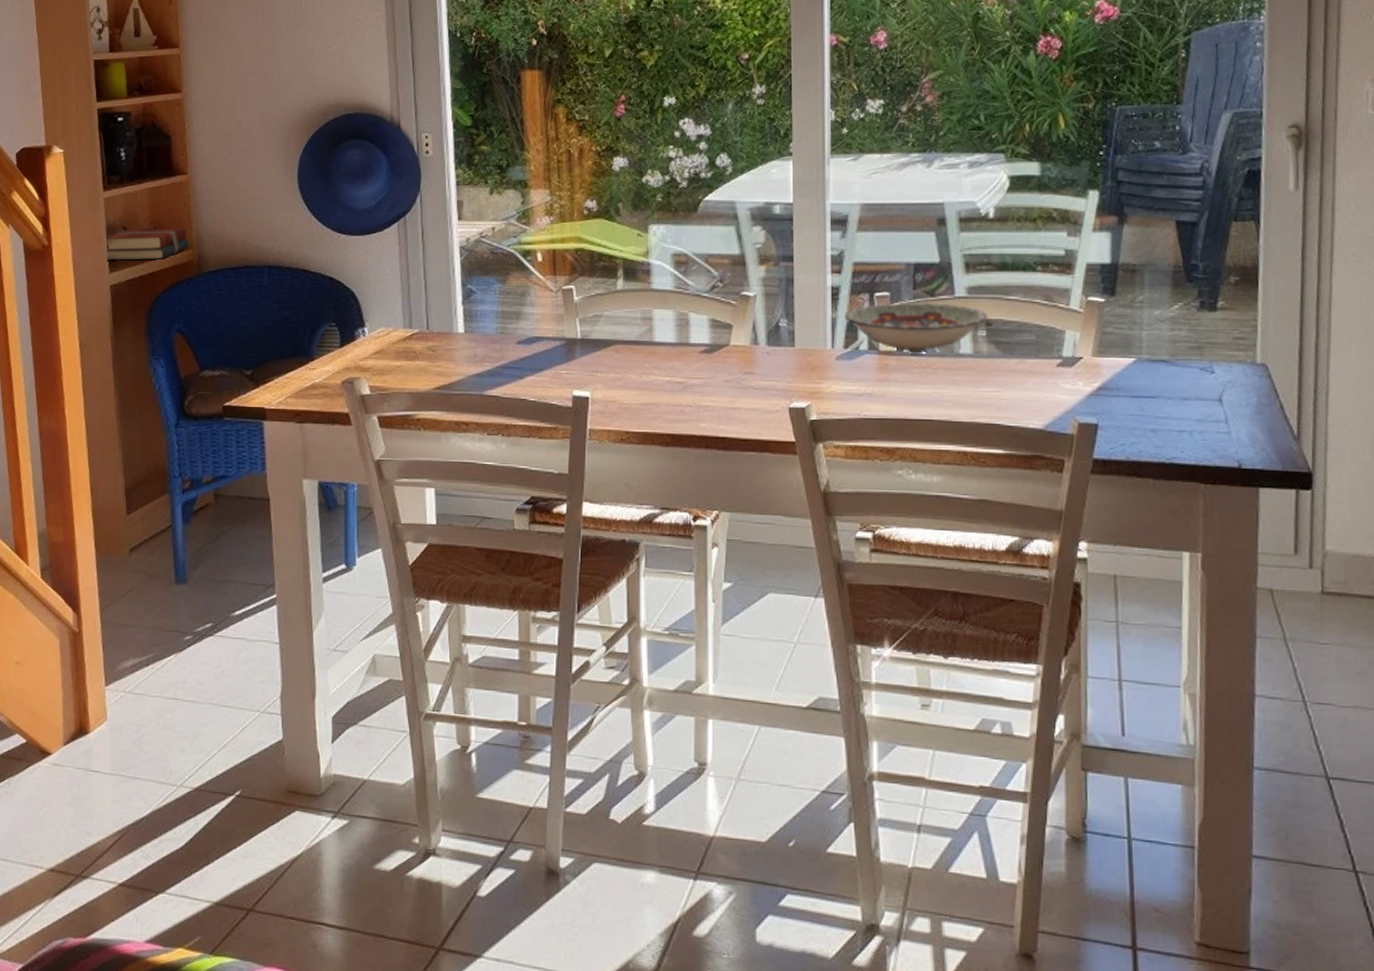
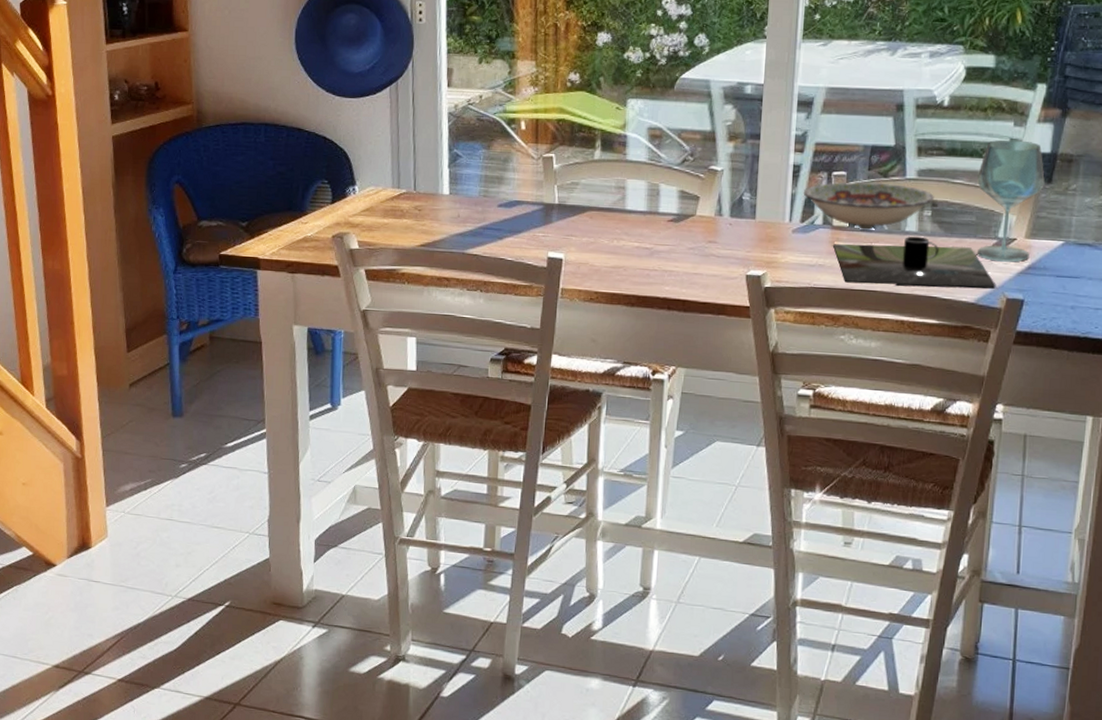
books: present [104,227,190,261] -> none [107,82,189,113]
place setting: none [882,358,1066,414] -> present [833,236,996,288]
wine glass: none [1033,251,1108,383] -> present [977,139,1045,262]

